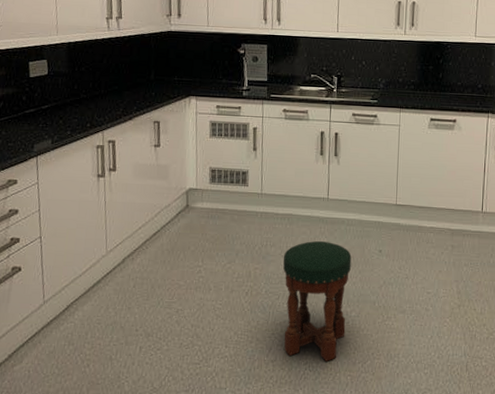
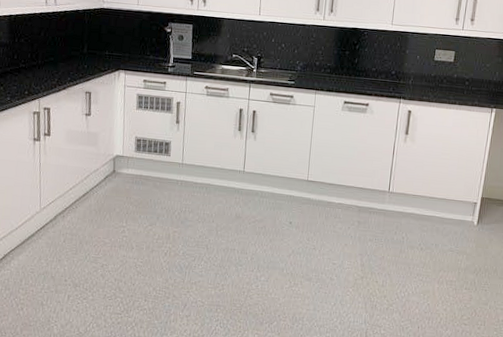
stool: present [283,240,352,361] -> none [198,209,264,320]

